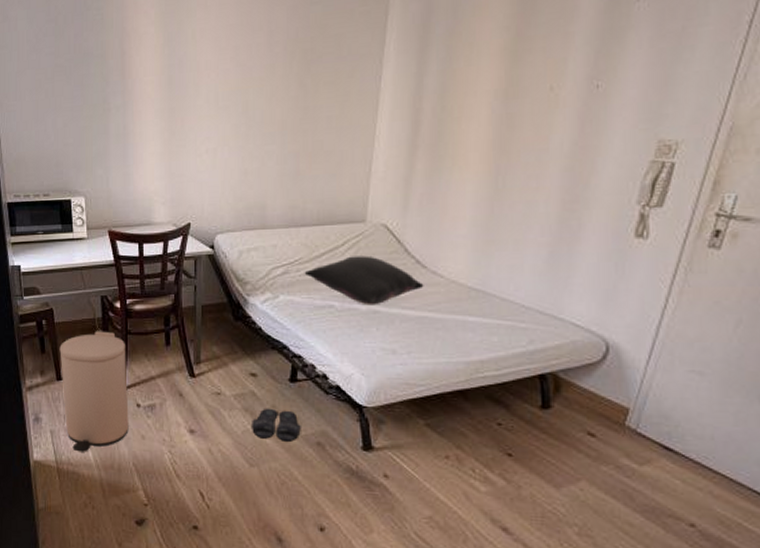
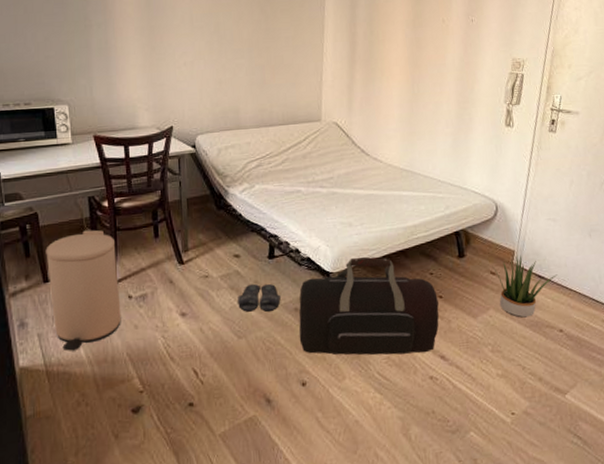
pillow: present [304,256,424,306] -> none [274,148,369,189]
duffel bag: none [320,392,506,520] -> present [298,256,439,355]
potted plant: none [591,415,696,500] -> present [492,255,557,318]

